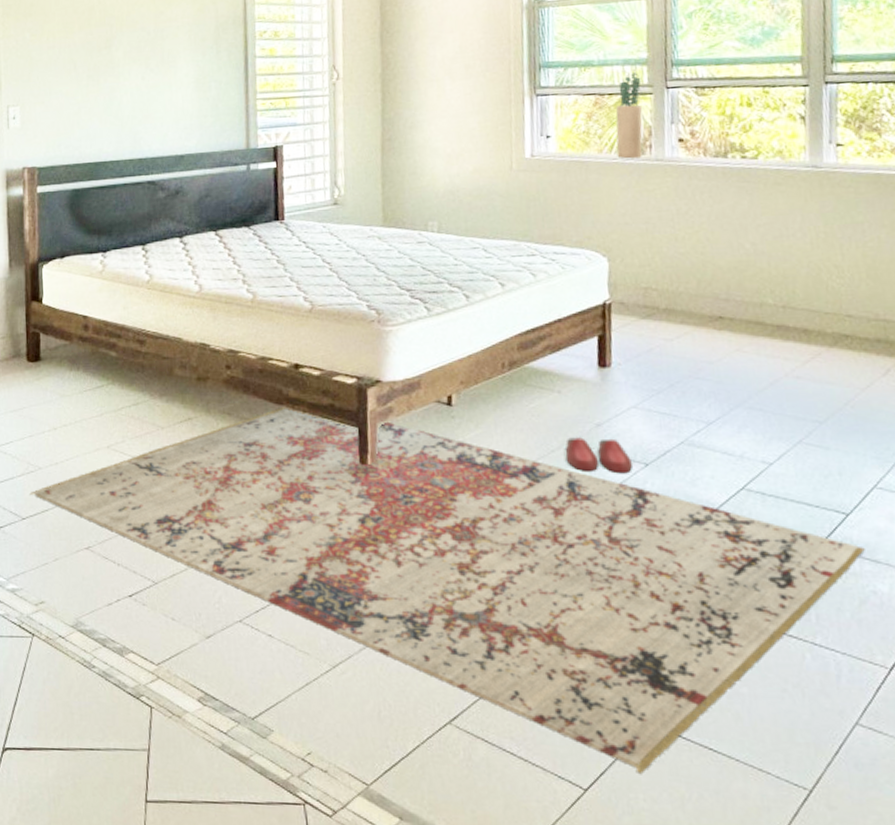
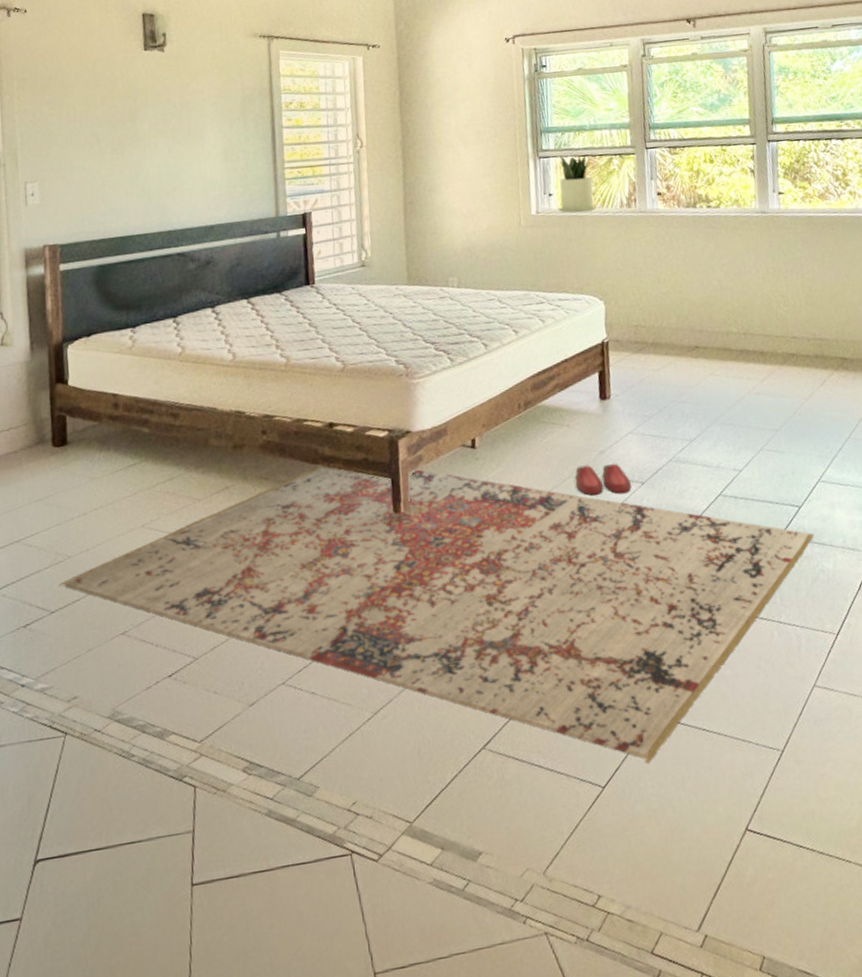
planter: none [557,92,603,158] -> present [558,154,596,213]
vase: present [615,68,643,159] -> none [606,132,629,212]

